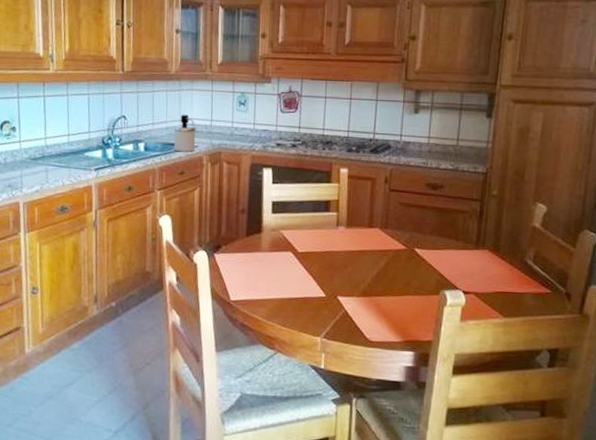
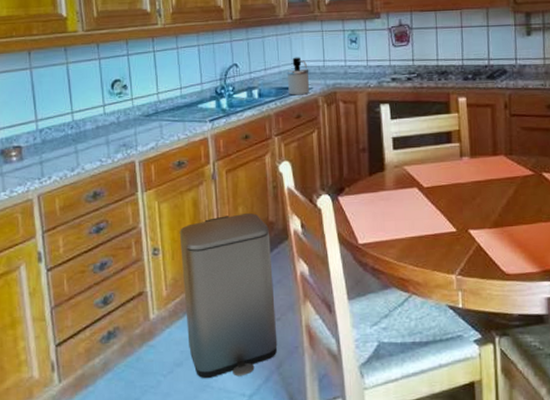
pedal bin: none [58,262,146,413] -> present [179,213,278,378]

